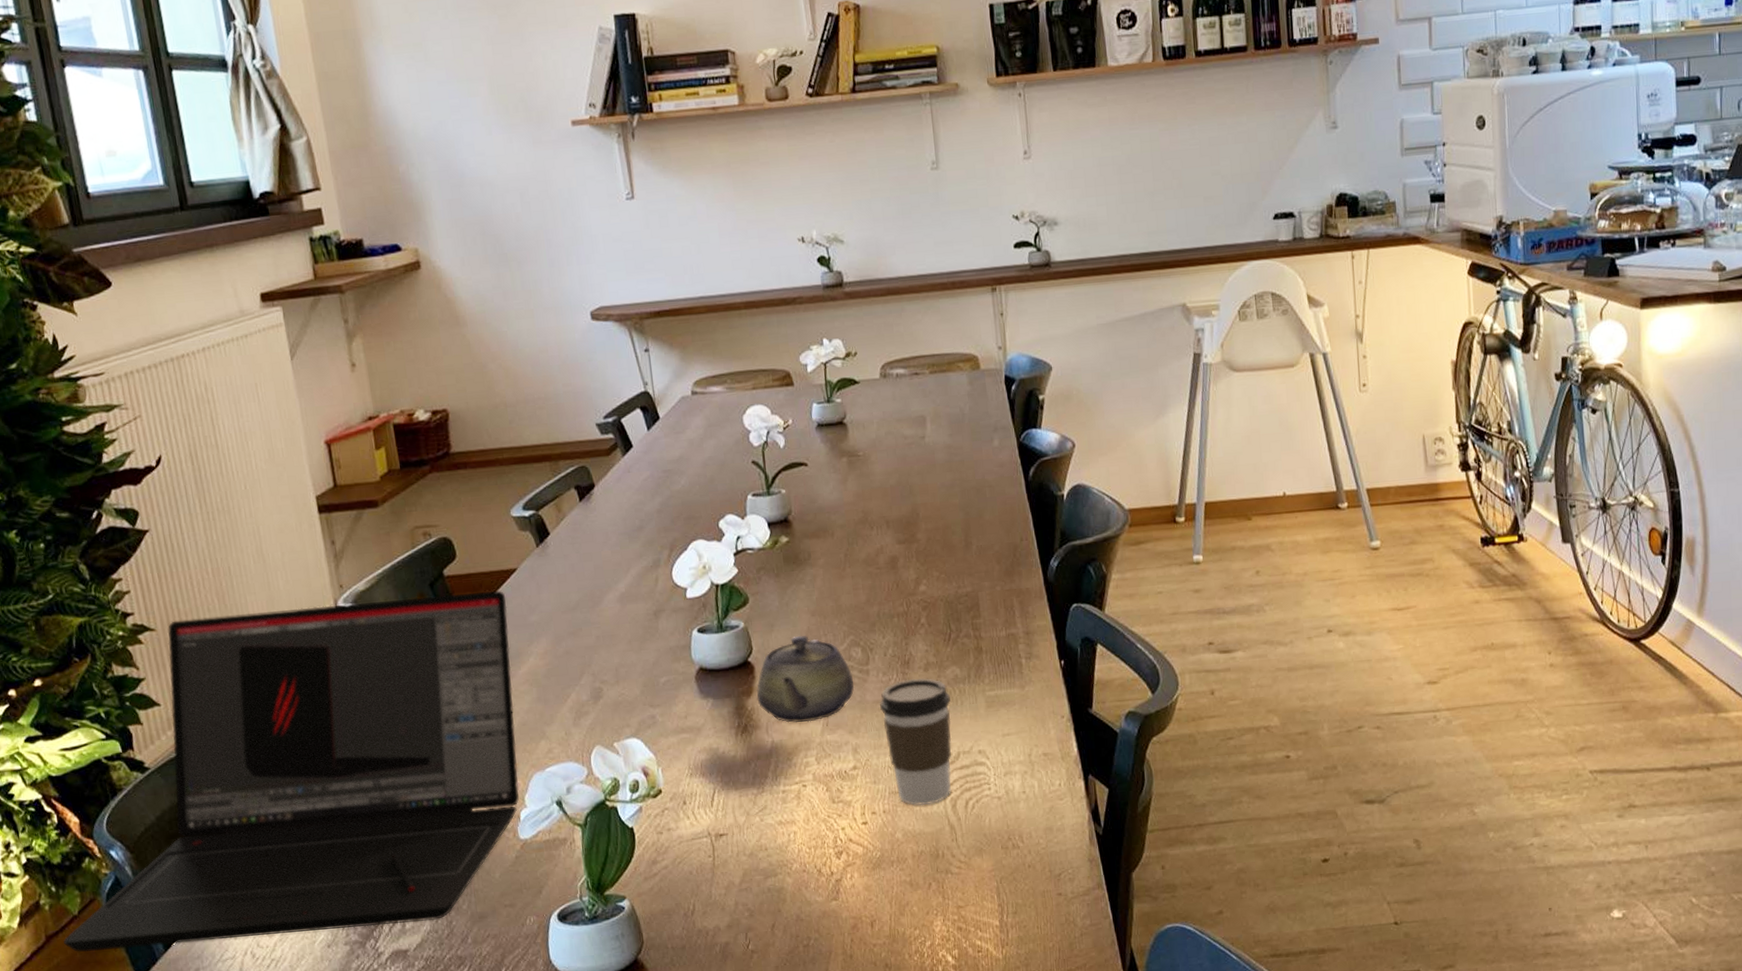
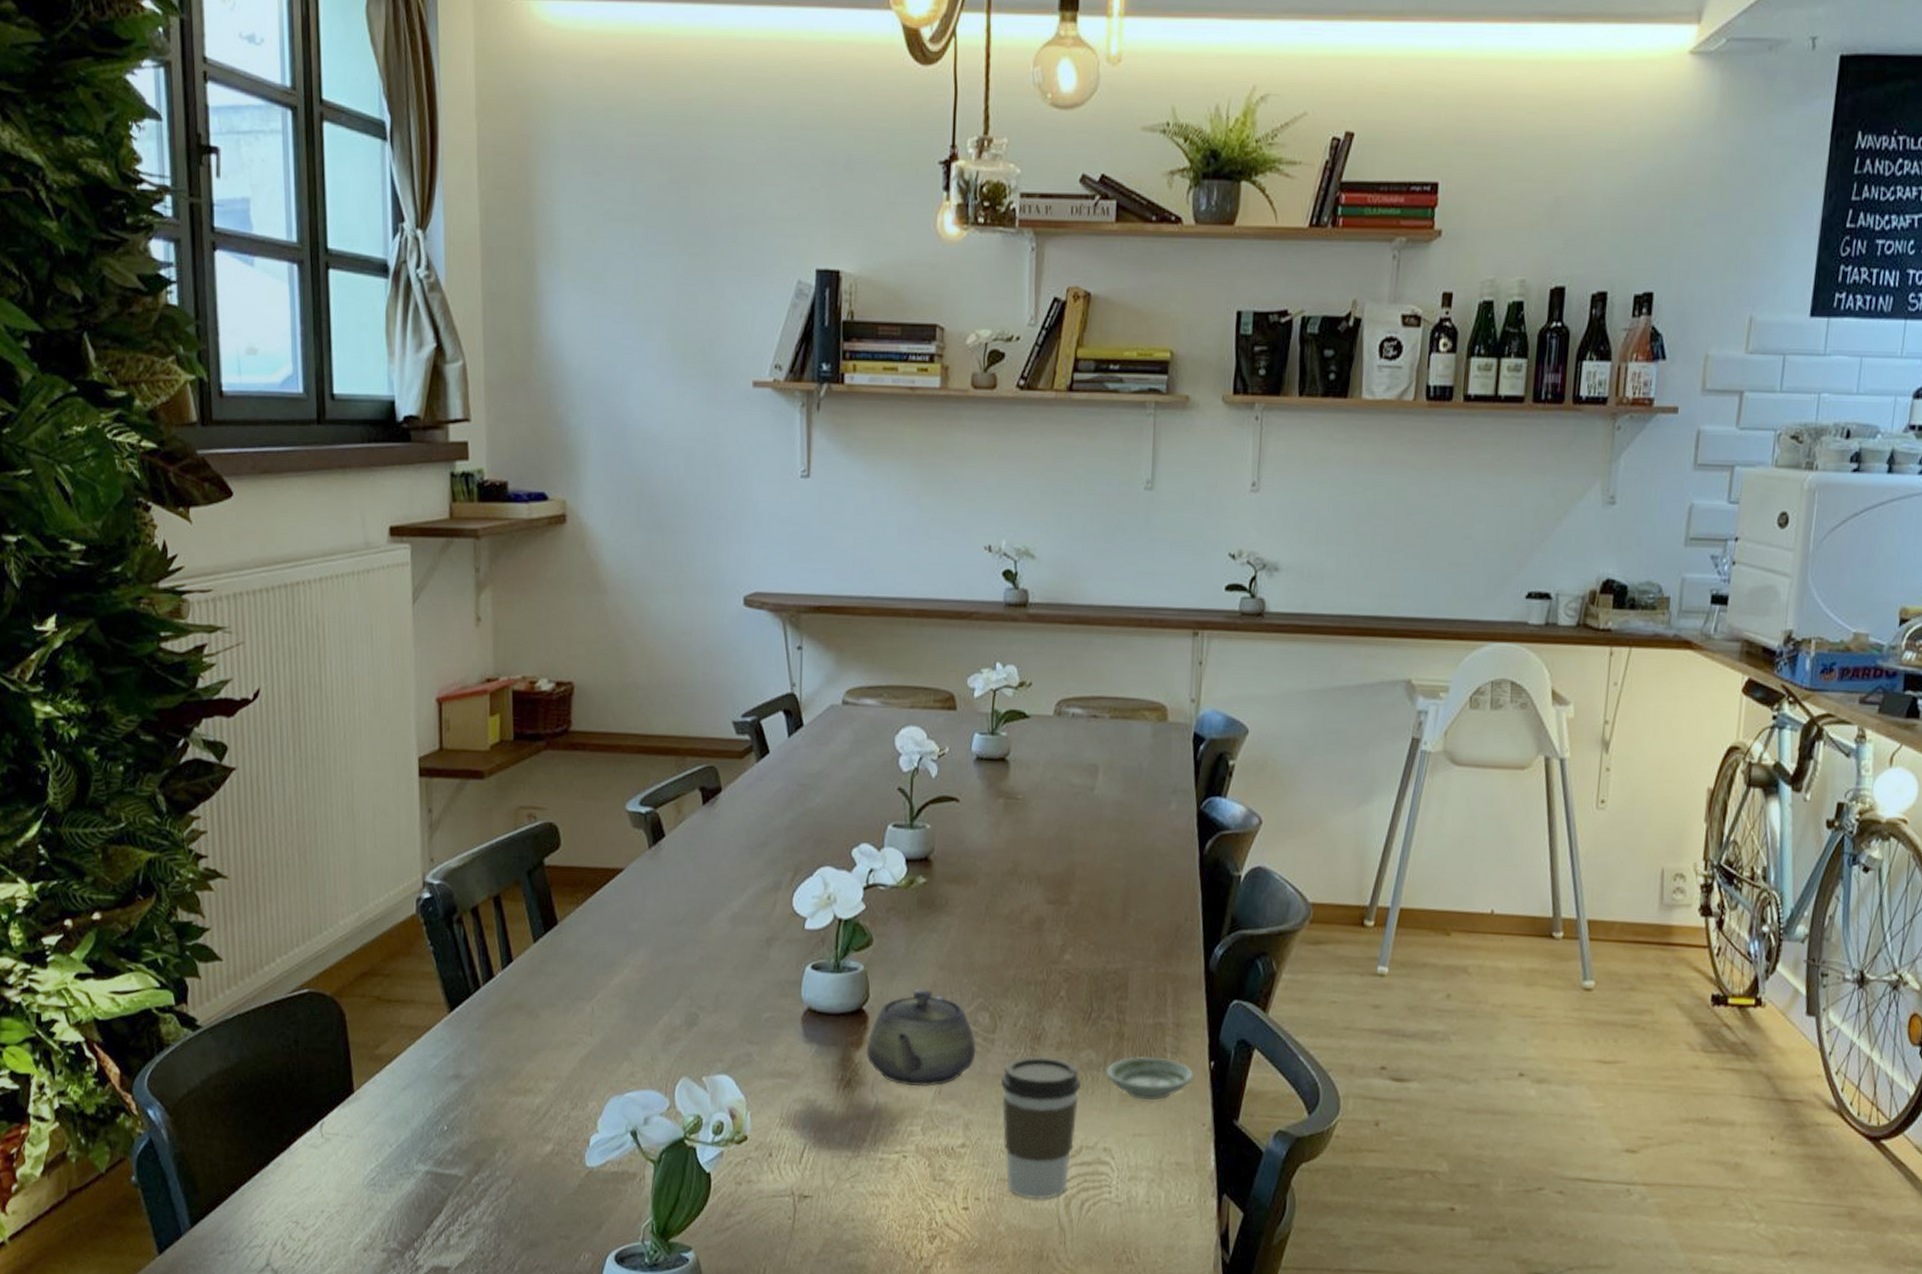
laptop: present [63,591,519,953] -> none [86,870,608,1240]
saucer: none [971,663,1048,704] -> present [1106,1056,1195,1100]

